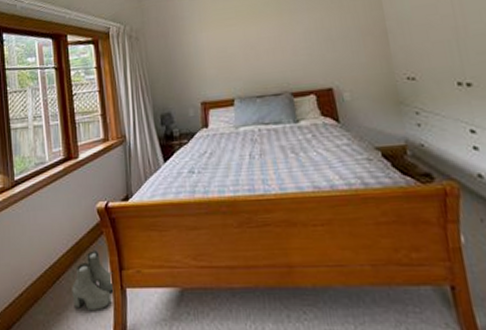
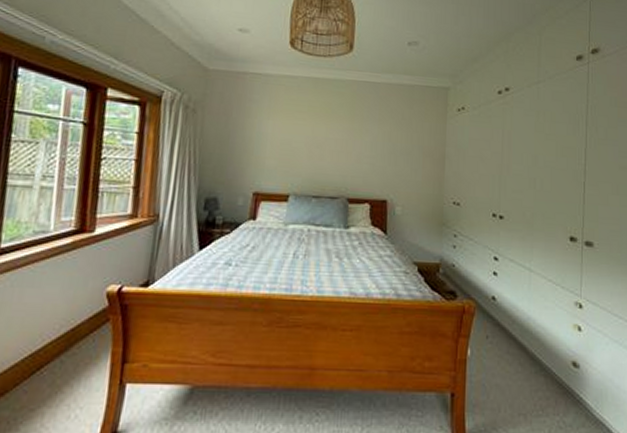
boots: present [72,250,114,312] -> none [54,339,113,409]

